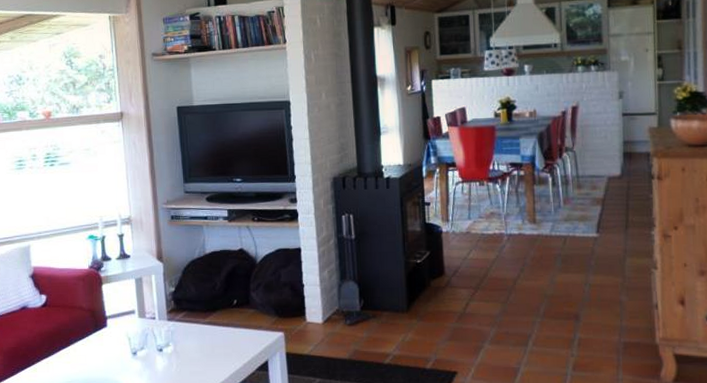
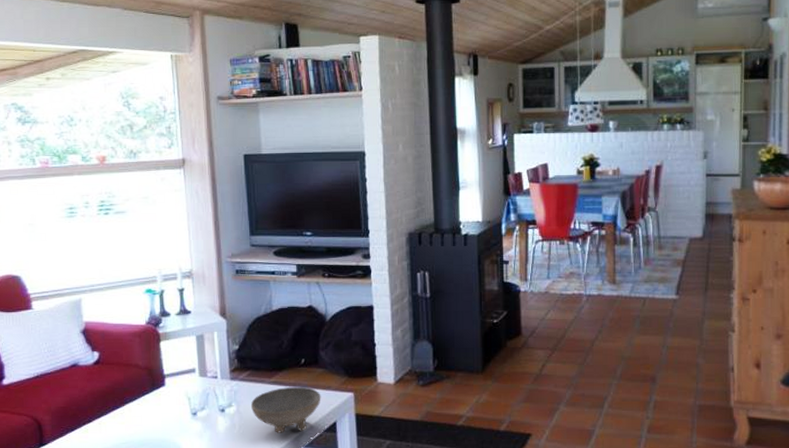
bowl: none [187,326,253,372] -> present [251,386,321,433]

